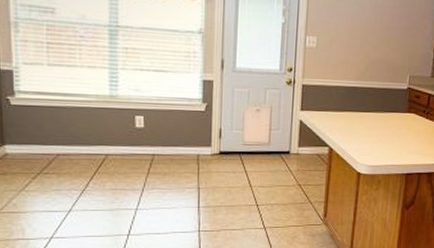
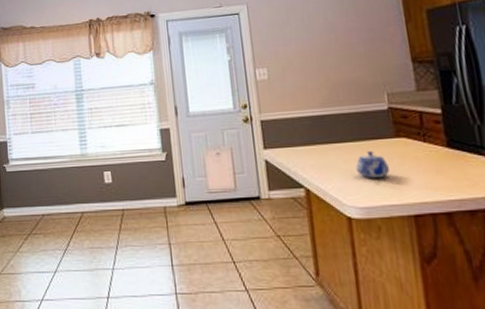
teapot: none [373,121,397,143] -> present [356,150,389,178]

